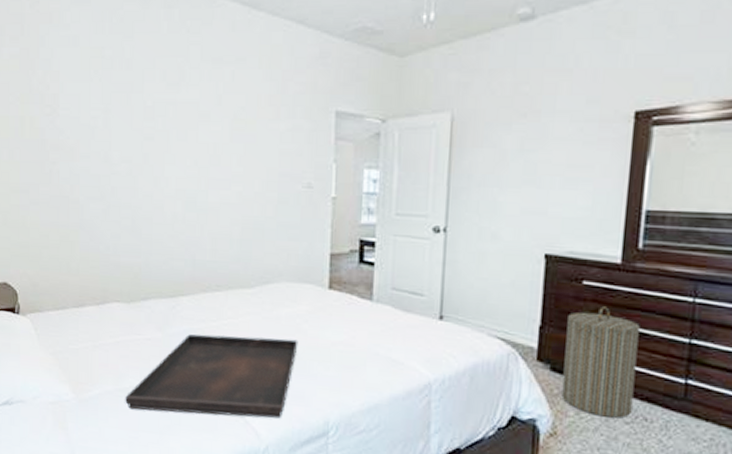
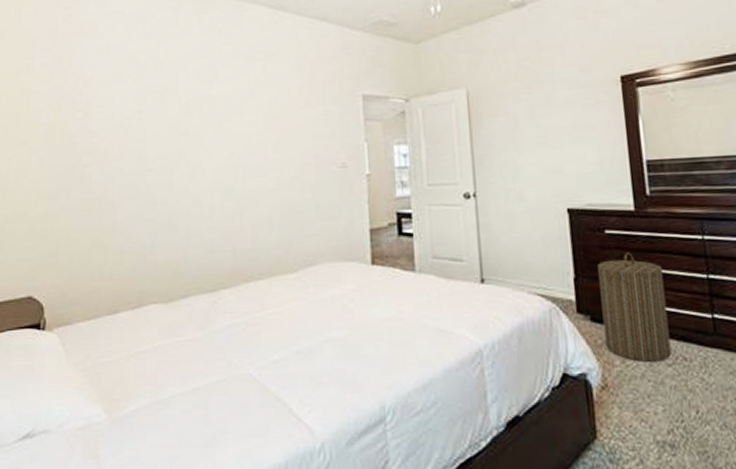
serving tray: present [125,334,298,419] -> none [165,321,346,423]

